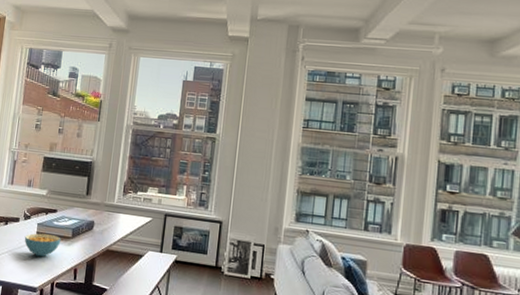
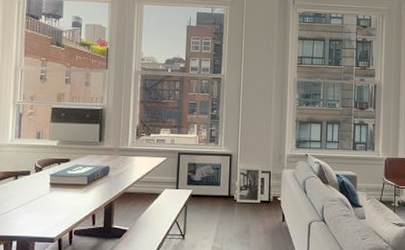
cereal bowl: present [24,233,61,257] -> none [37,184,76,207]

